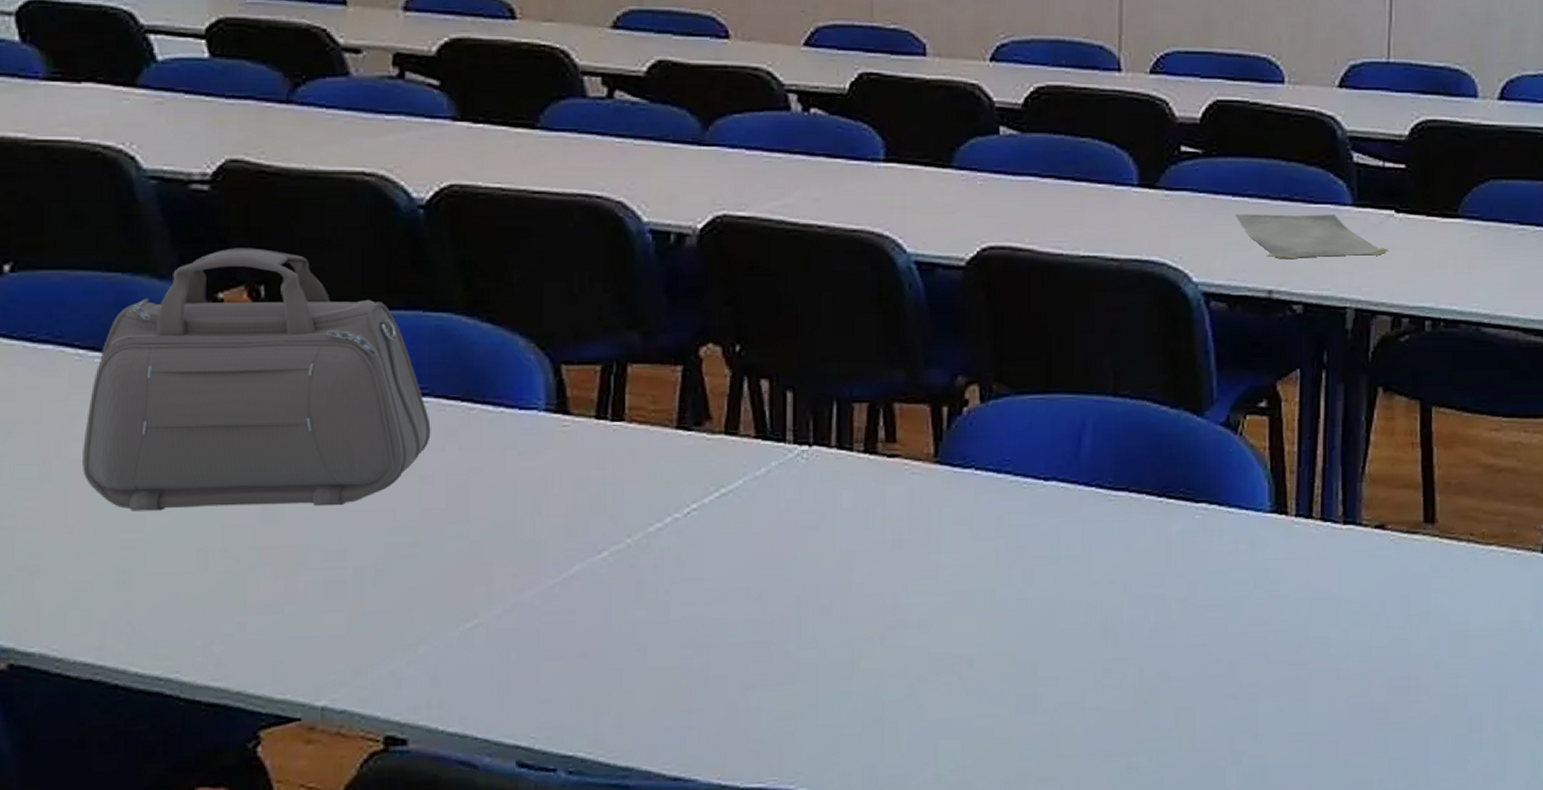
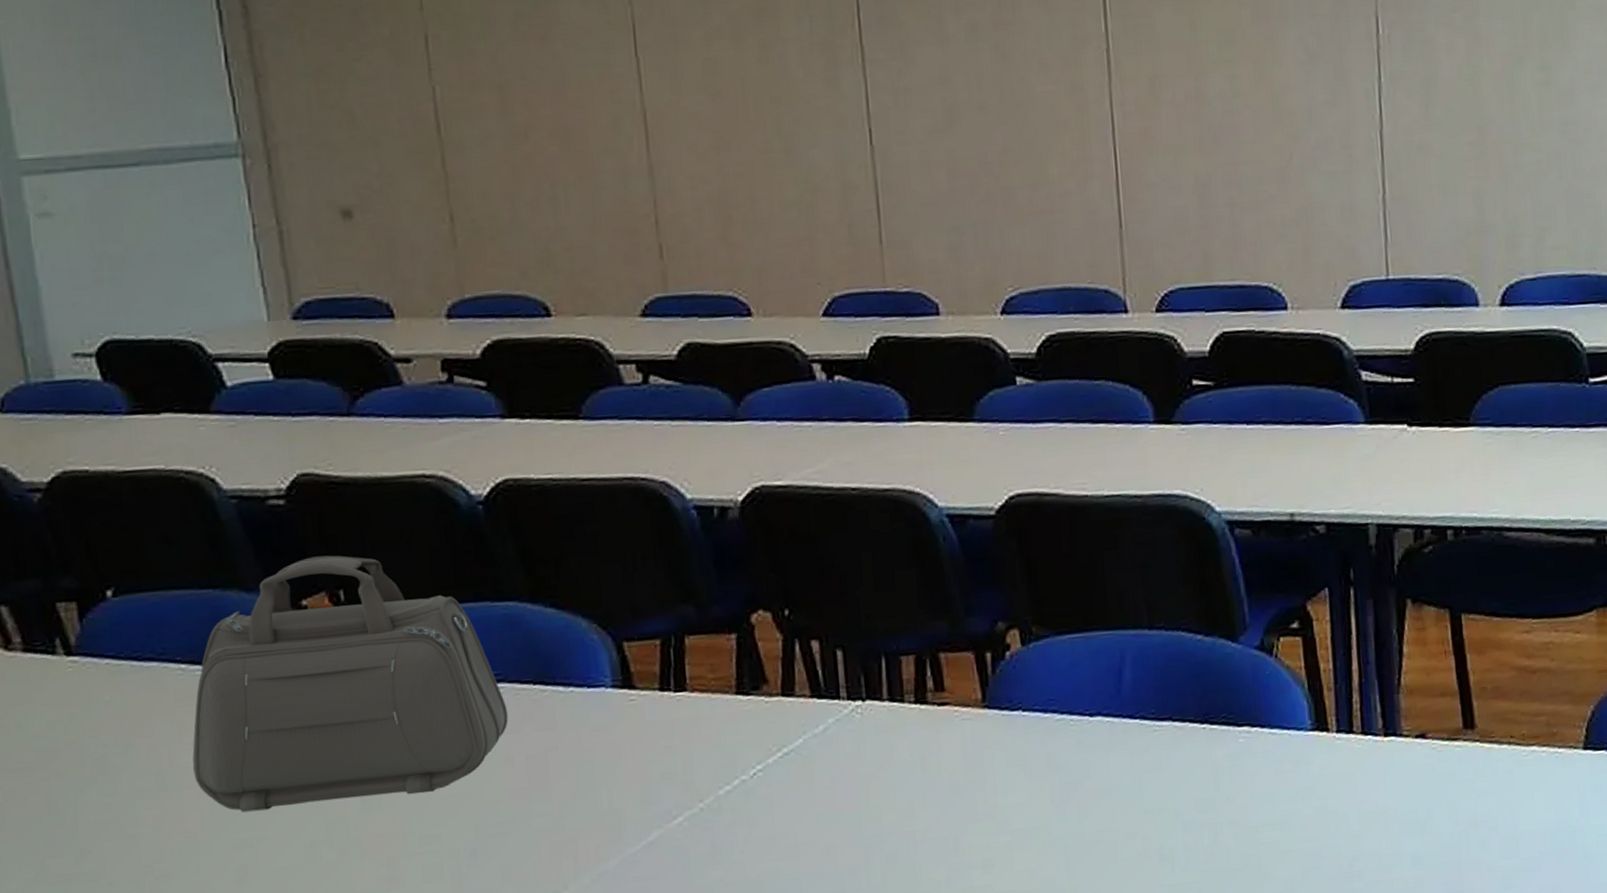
parchment: present [1234,214,1389,259] -> none [1250,433,1405,481]

